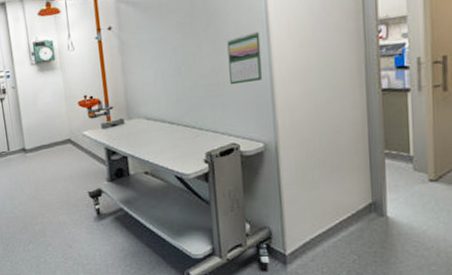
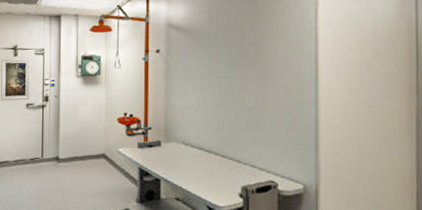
calendar: present [227,31,263,85] -> none [274,72,308,121]

